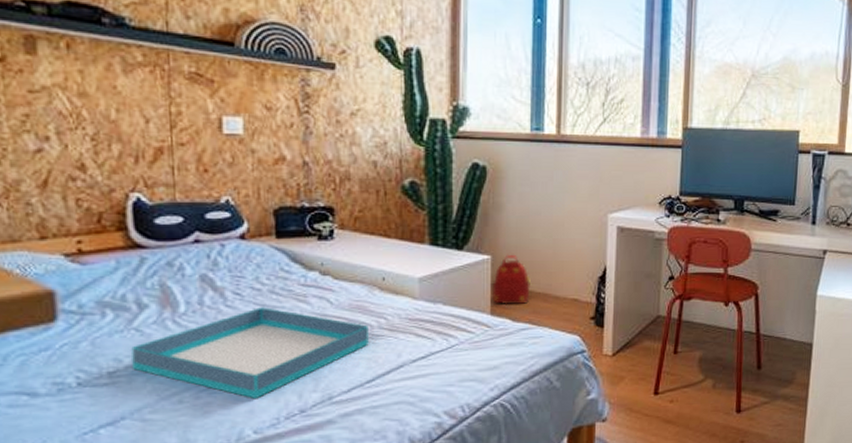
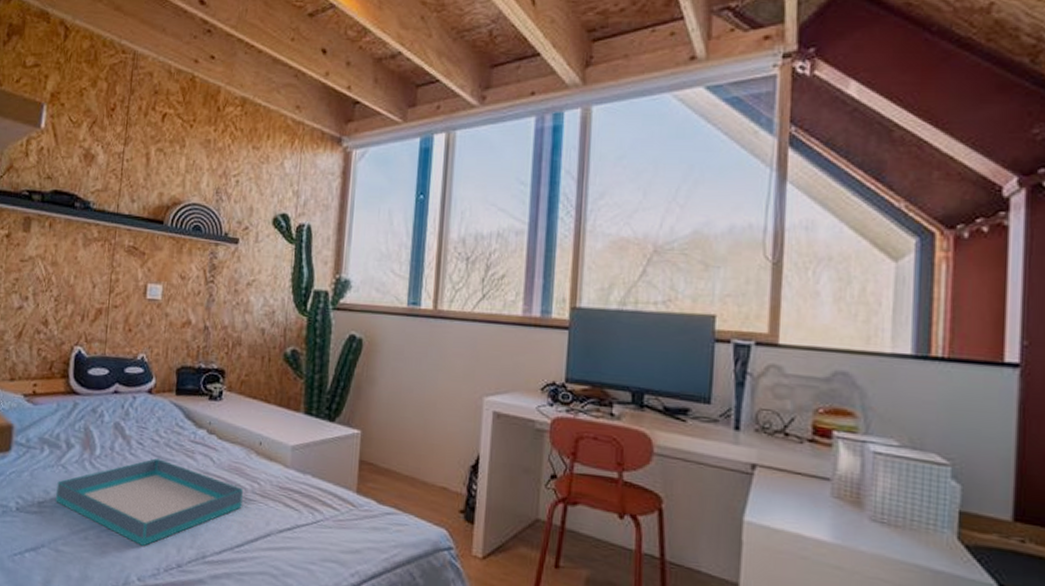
backpack: present [492,254,530,306] -> none [359,430,399,486]

